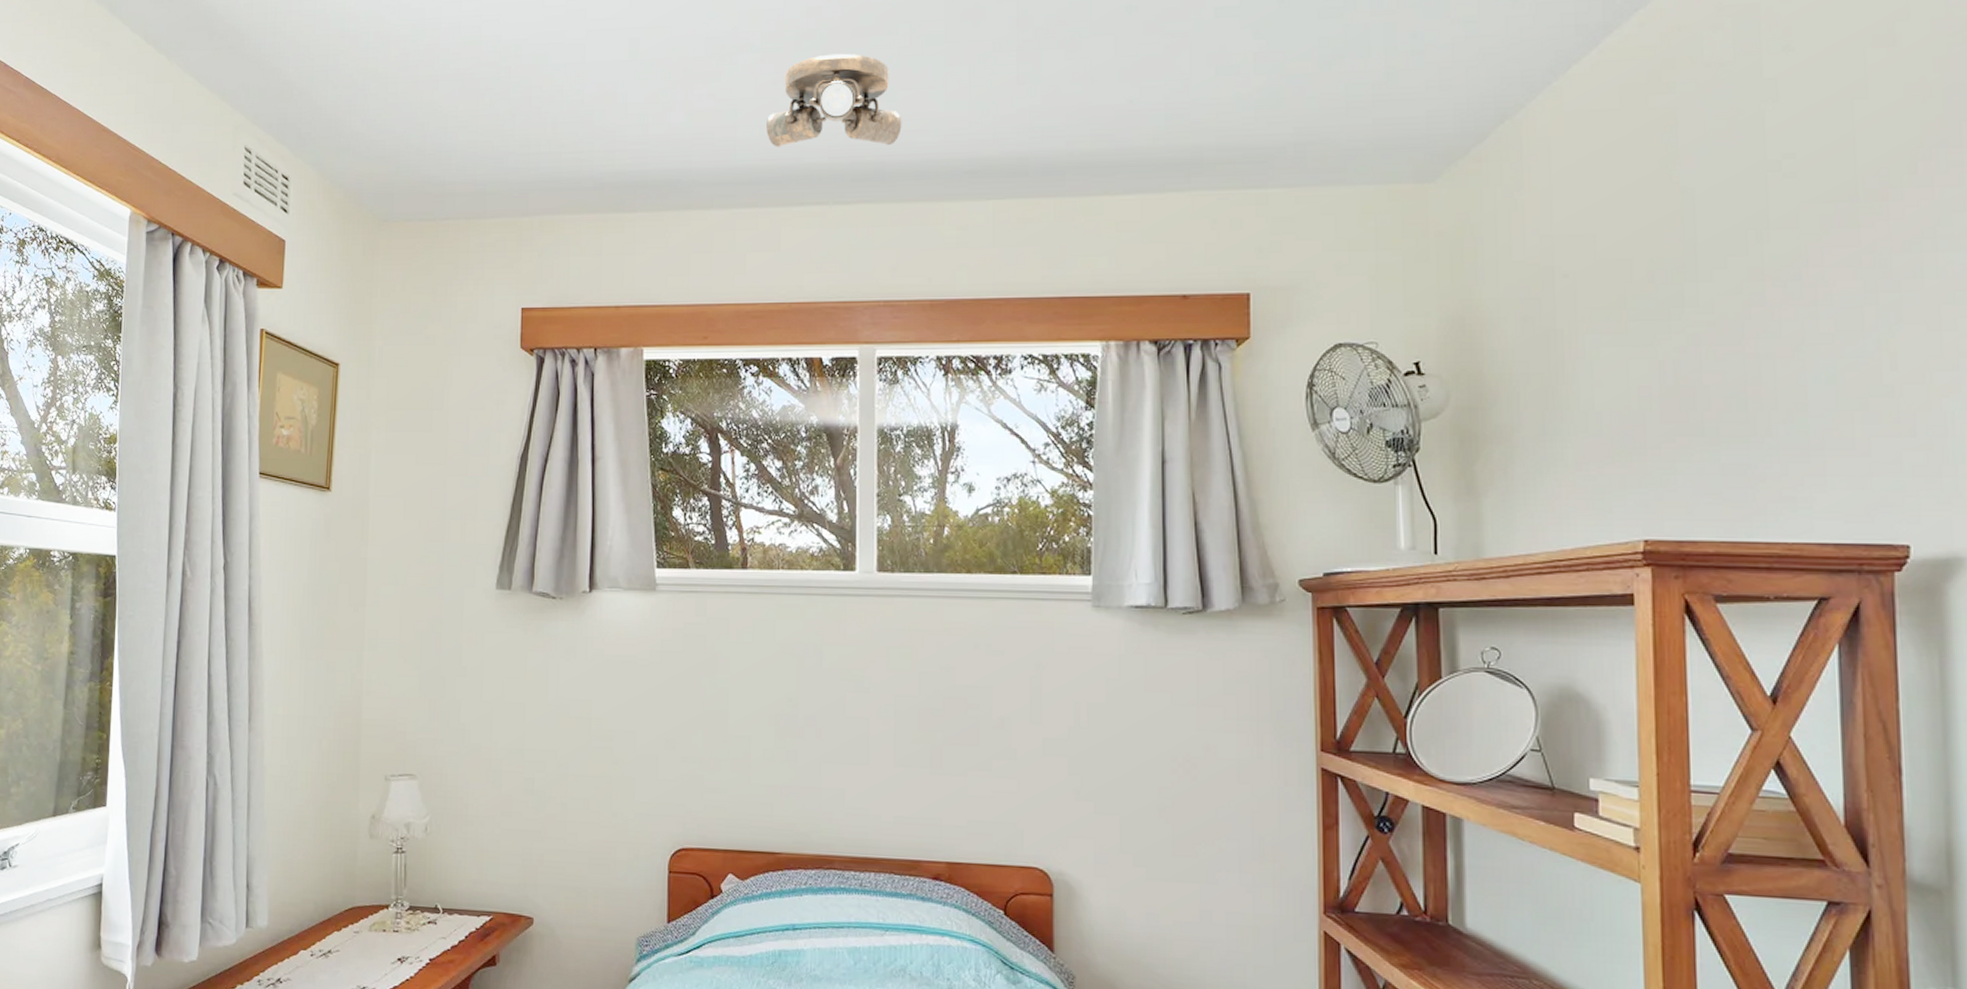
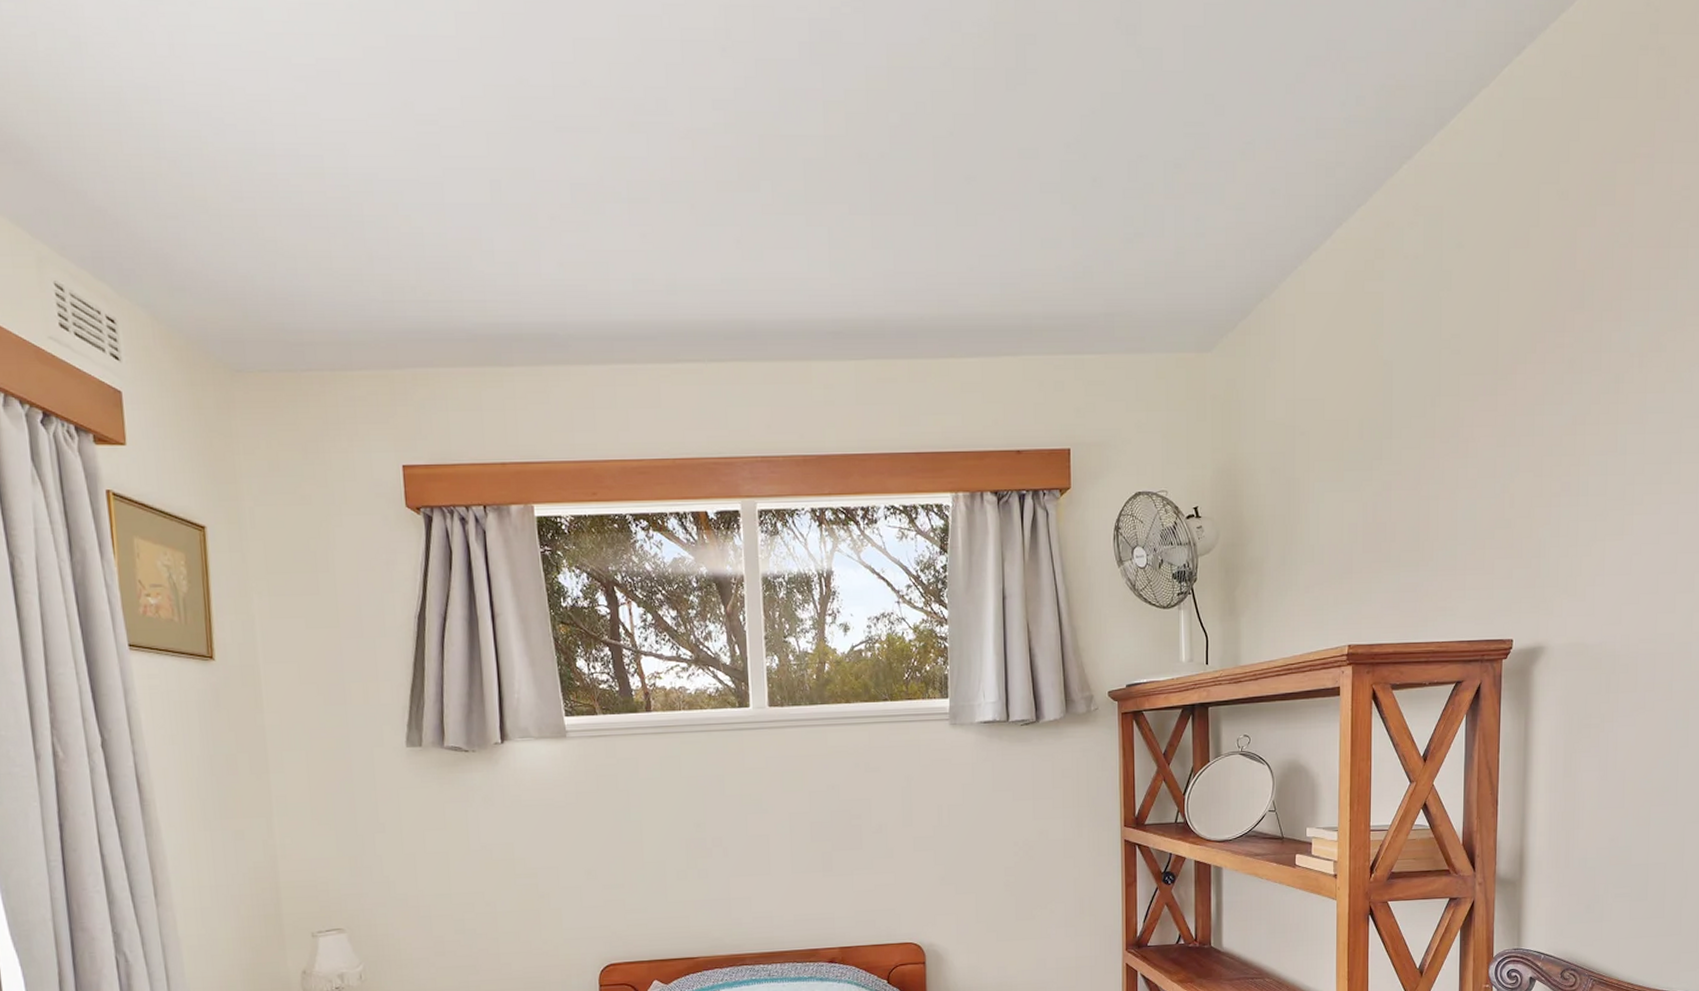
ceiling light: present [766,53,902,147] -> none [639,208,769,305]

